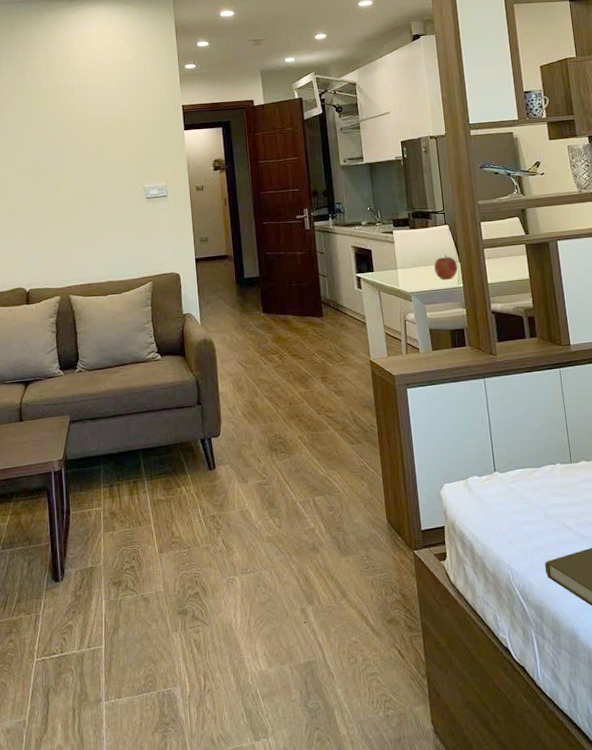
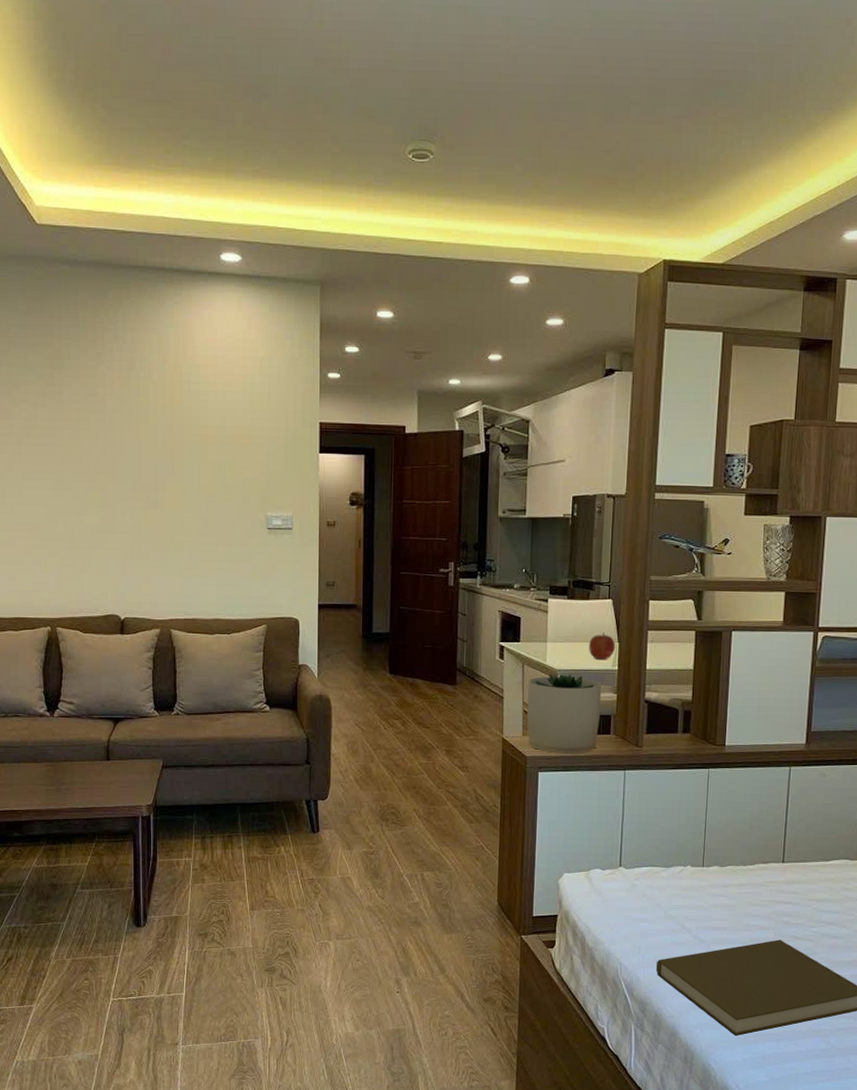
planter: none [385,295,455,370] -> present [526,674,602,754]

